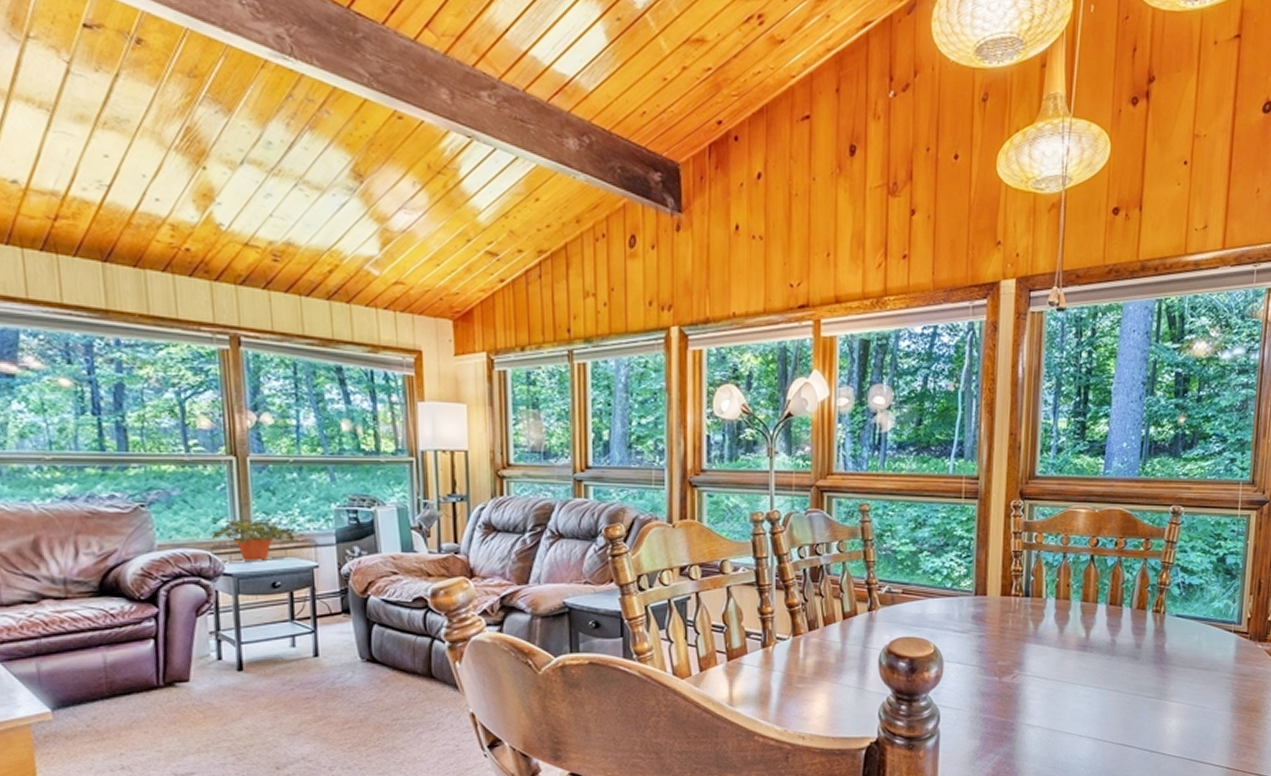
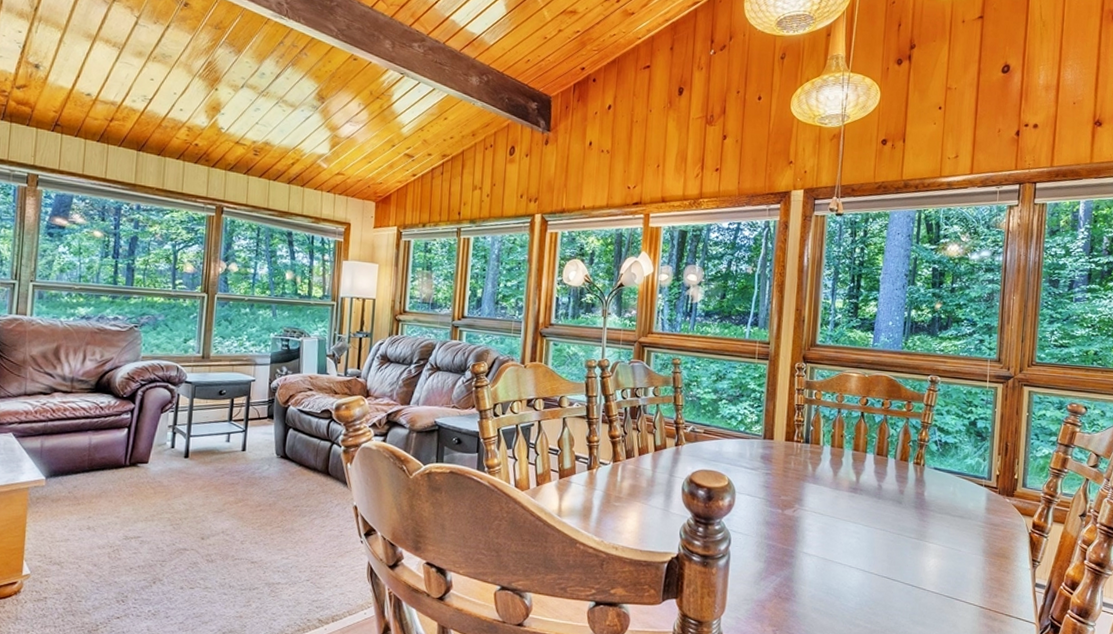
potted plant: present [211,518,306,561] -> none [181,340,250,373]

